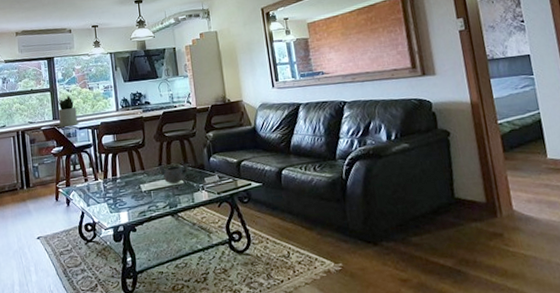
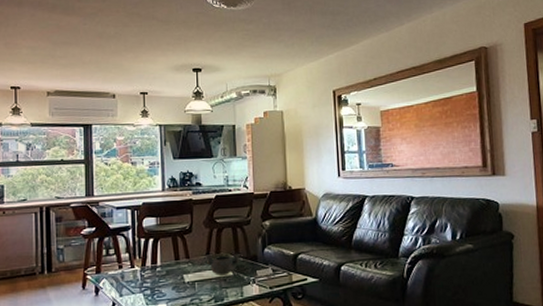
planter: present [57,96,80,128] -> none [91,170,118,206]

